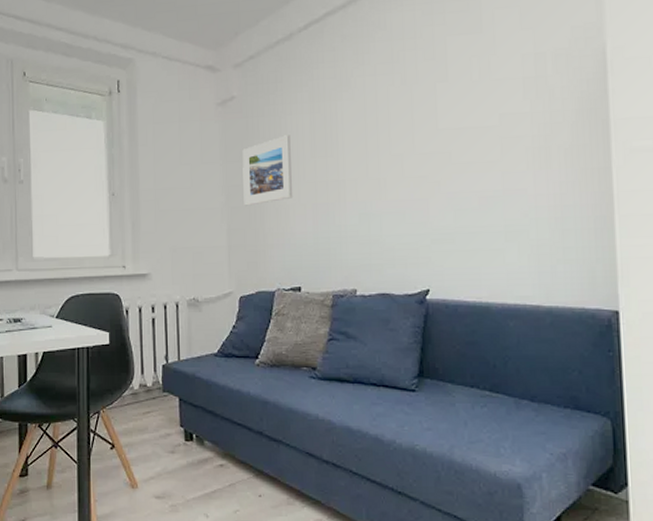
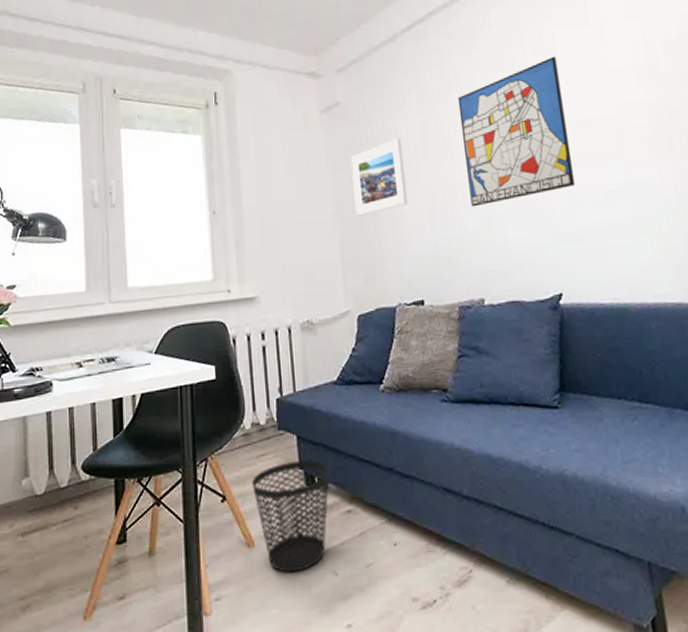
wastebasket: none [138,420,206,512] -> present [252,461,330,573]
wall art: none [347,62,453,204] -> present [457,56,576,207]

